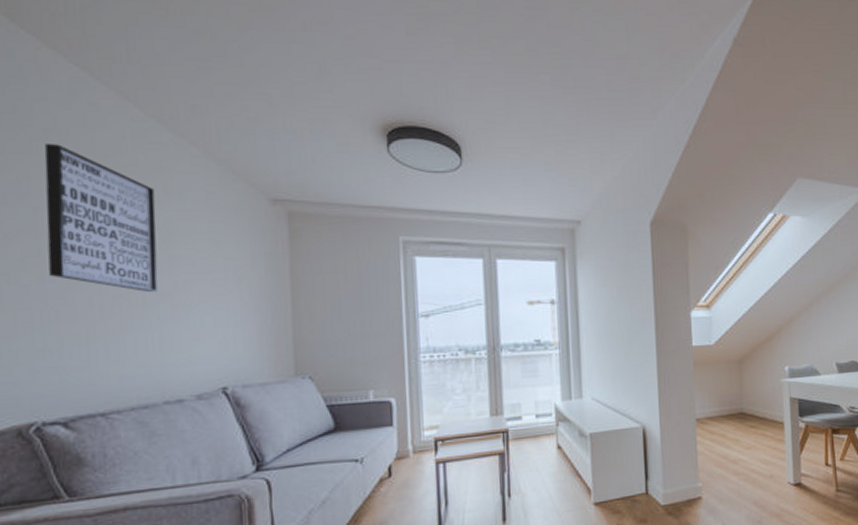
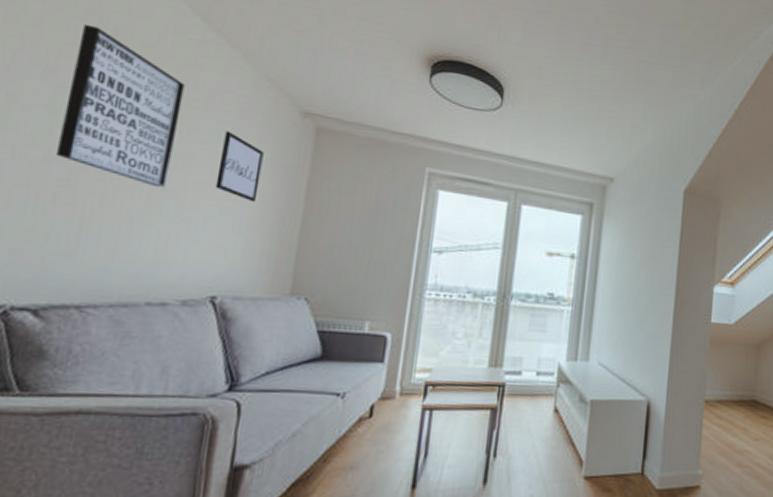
wall art: none [202,229,246,294] -> present [215,131,264,203]

